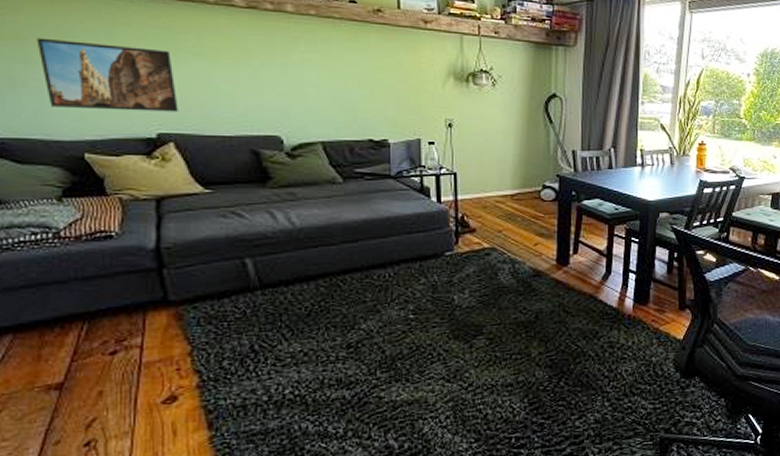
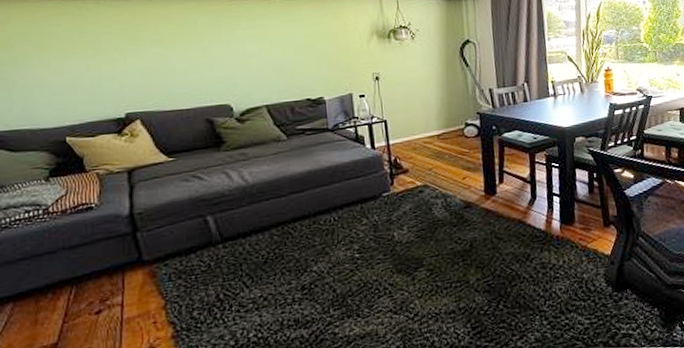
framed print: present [36,37,178,112] -> none [22,41,142,100]

